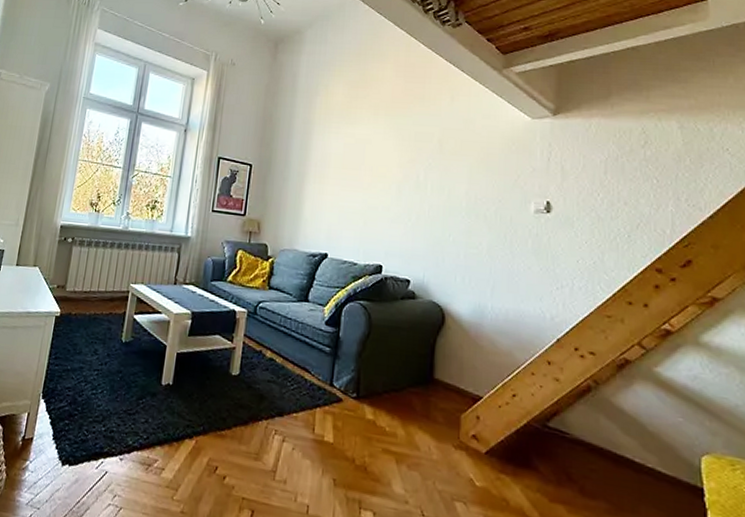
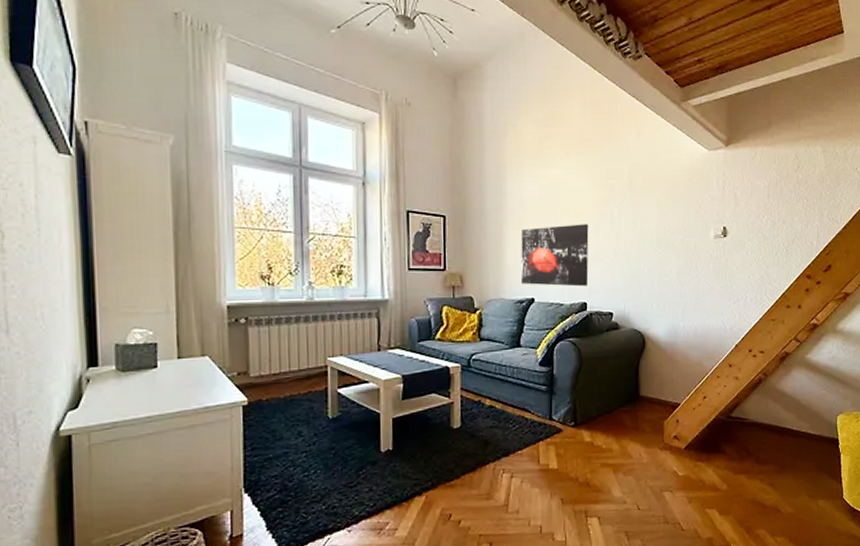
wall art: none [315,183,392,248] -> present [520,224,589,287]

